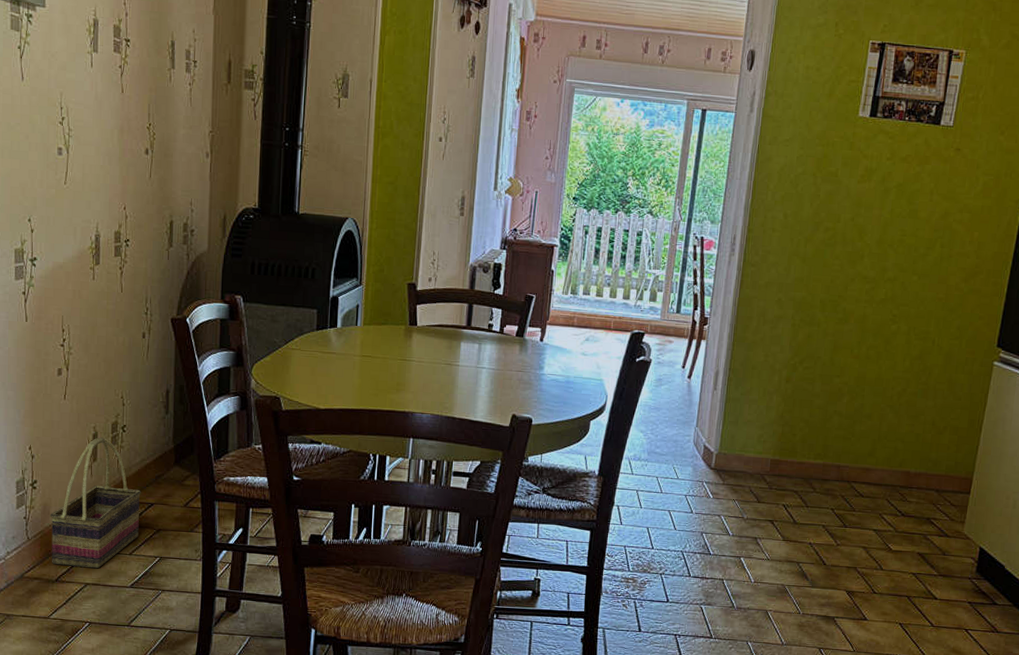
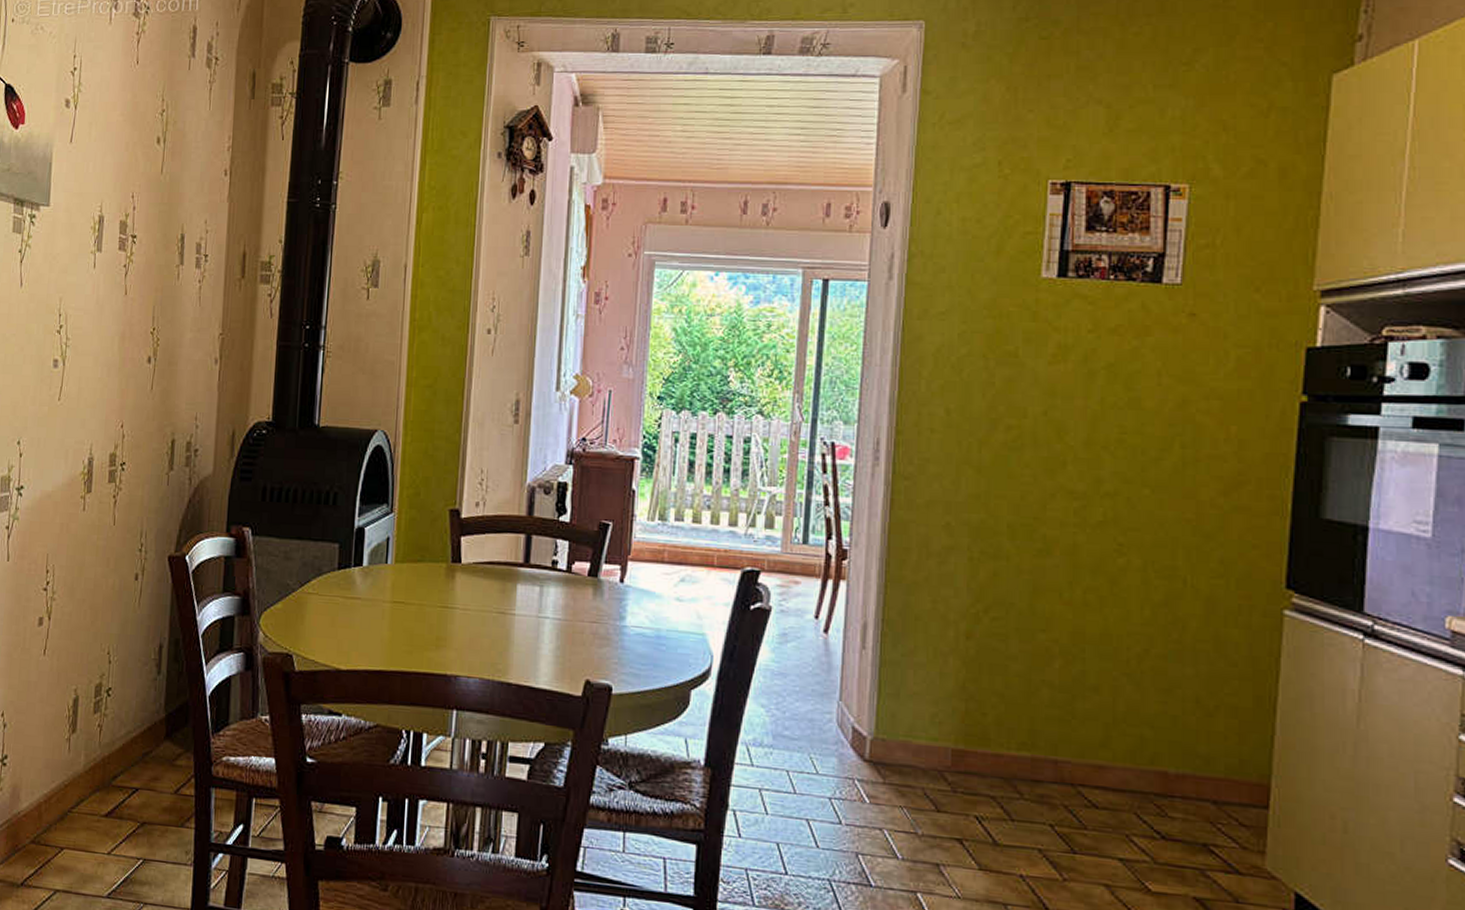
basket: present [50,437,142,569] -> none [17,702,126,871]

